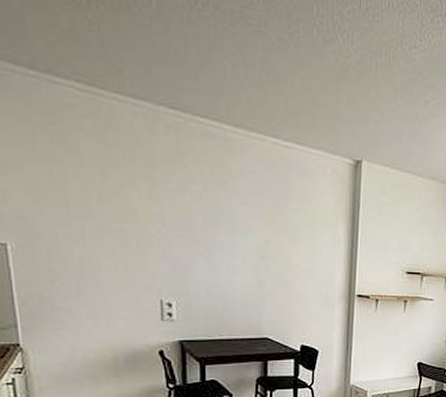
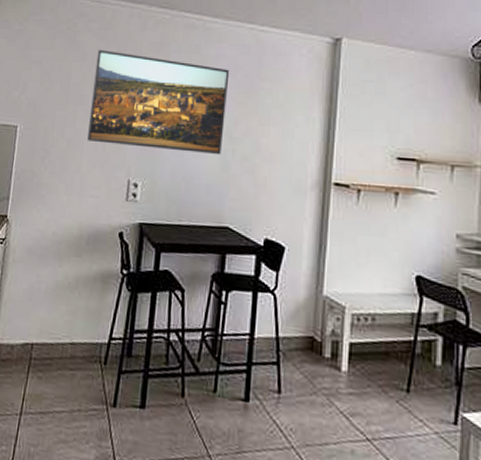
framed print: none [97,153,257,273] -> present [87,49,230,155]

